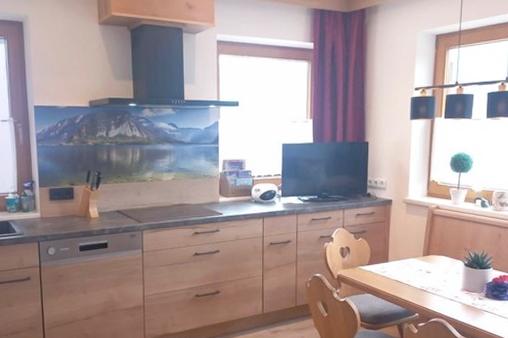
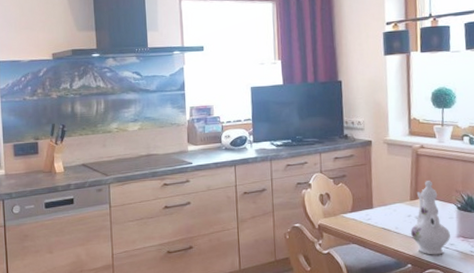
ewer: none [421,239,456,306] -> present [411,181,450,255]

